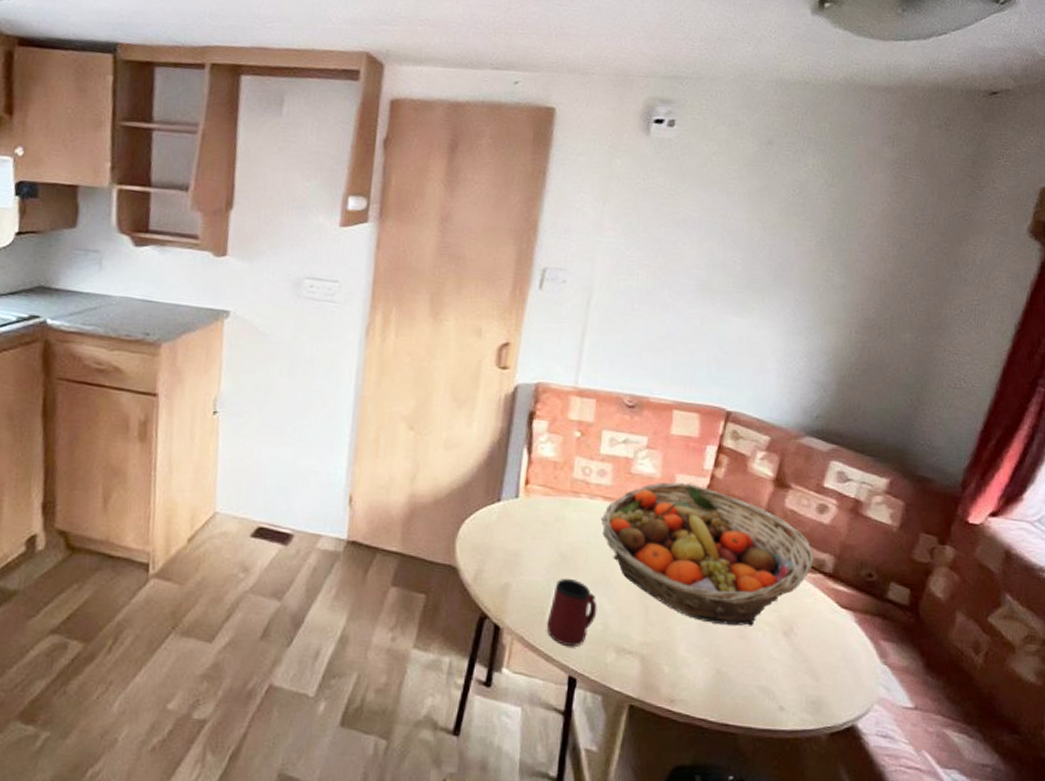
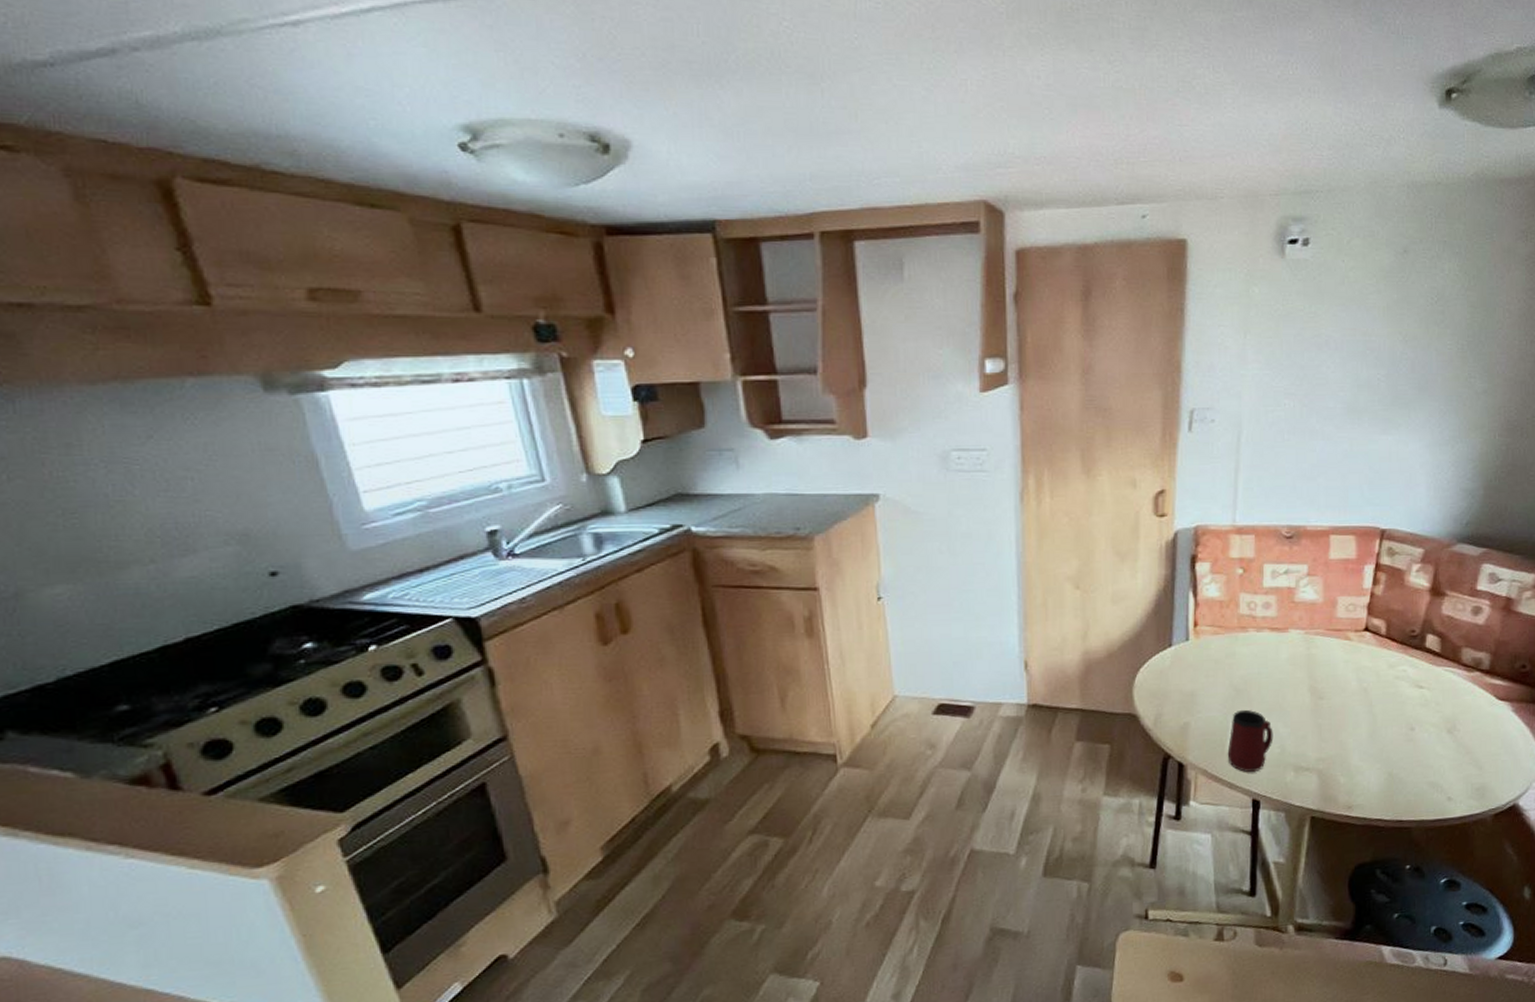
fruit basket: present [600,482,814,626] -> none [1269,604,1471,732]

